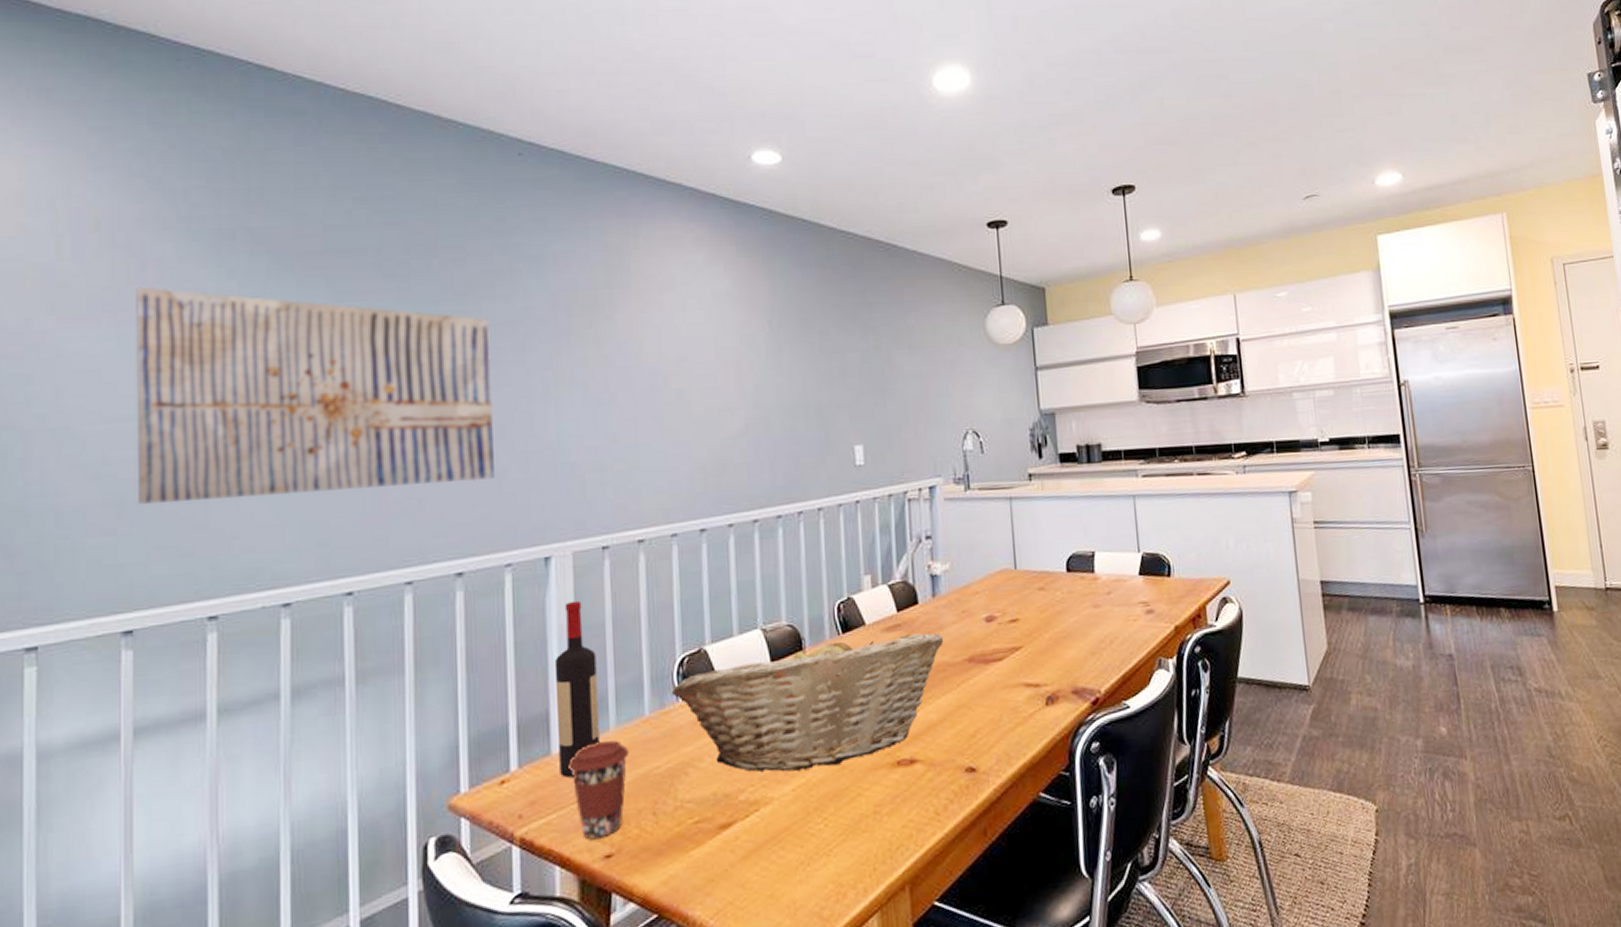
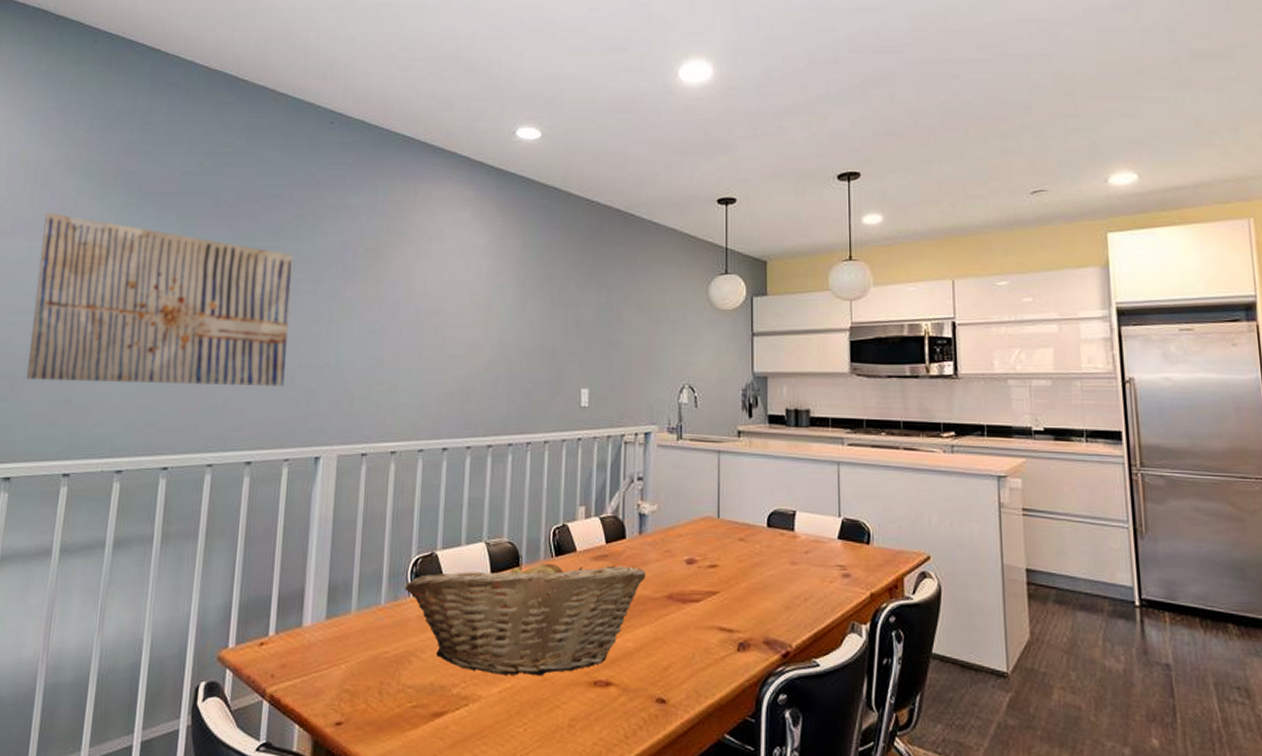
wine bottle: present [554,600,600,778] -> none [307,497,347,649]
coffee cup: present [568,740,630,840] -> none [315,622,366,707]

